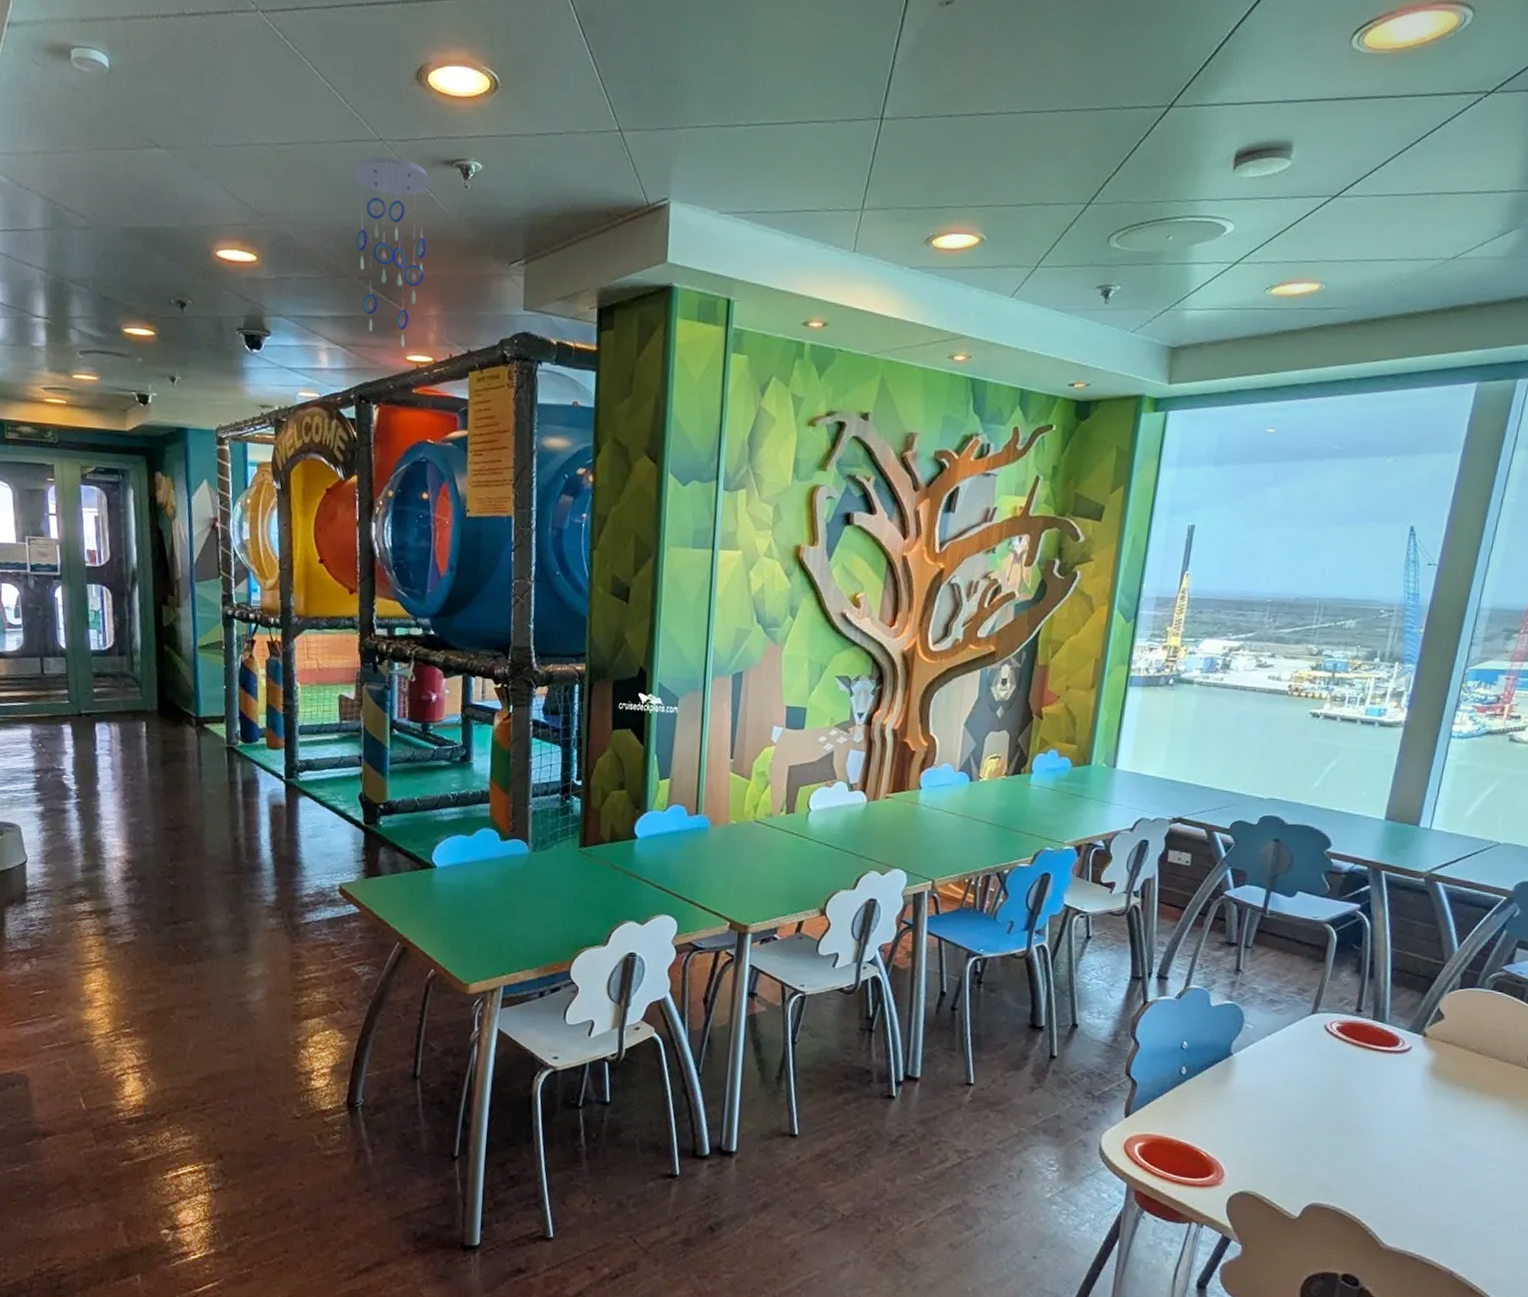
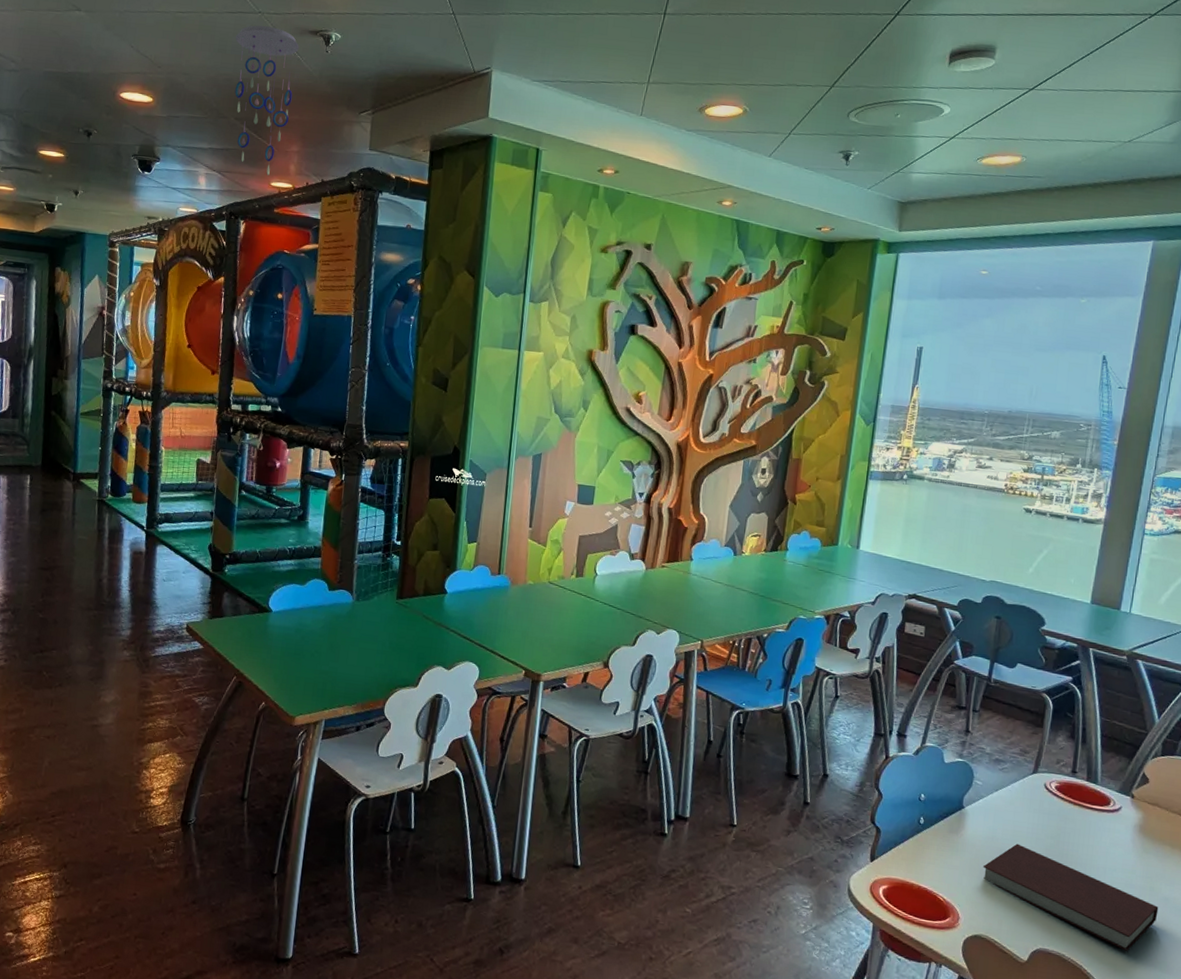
notebook: none [1251,1091,1449,1203] -> present [982,843,1159,951]

